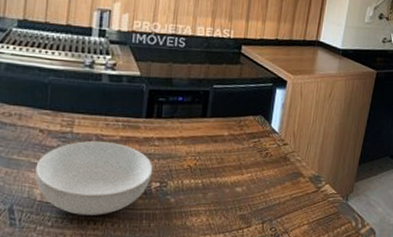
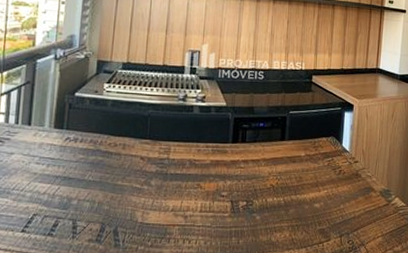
serving bowl: present [35,141,153,215] -> none [137,166,240,234]

